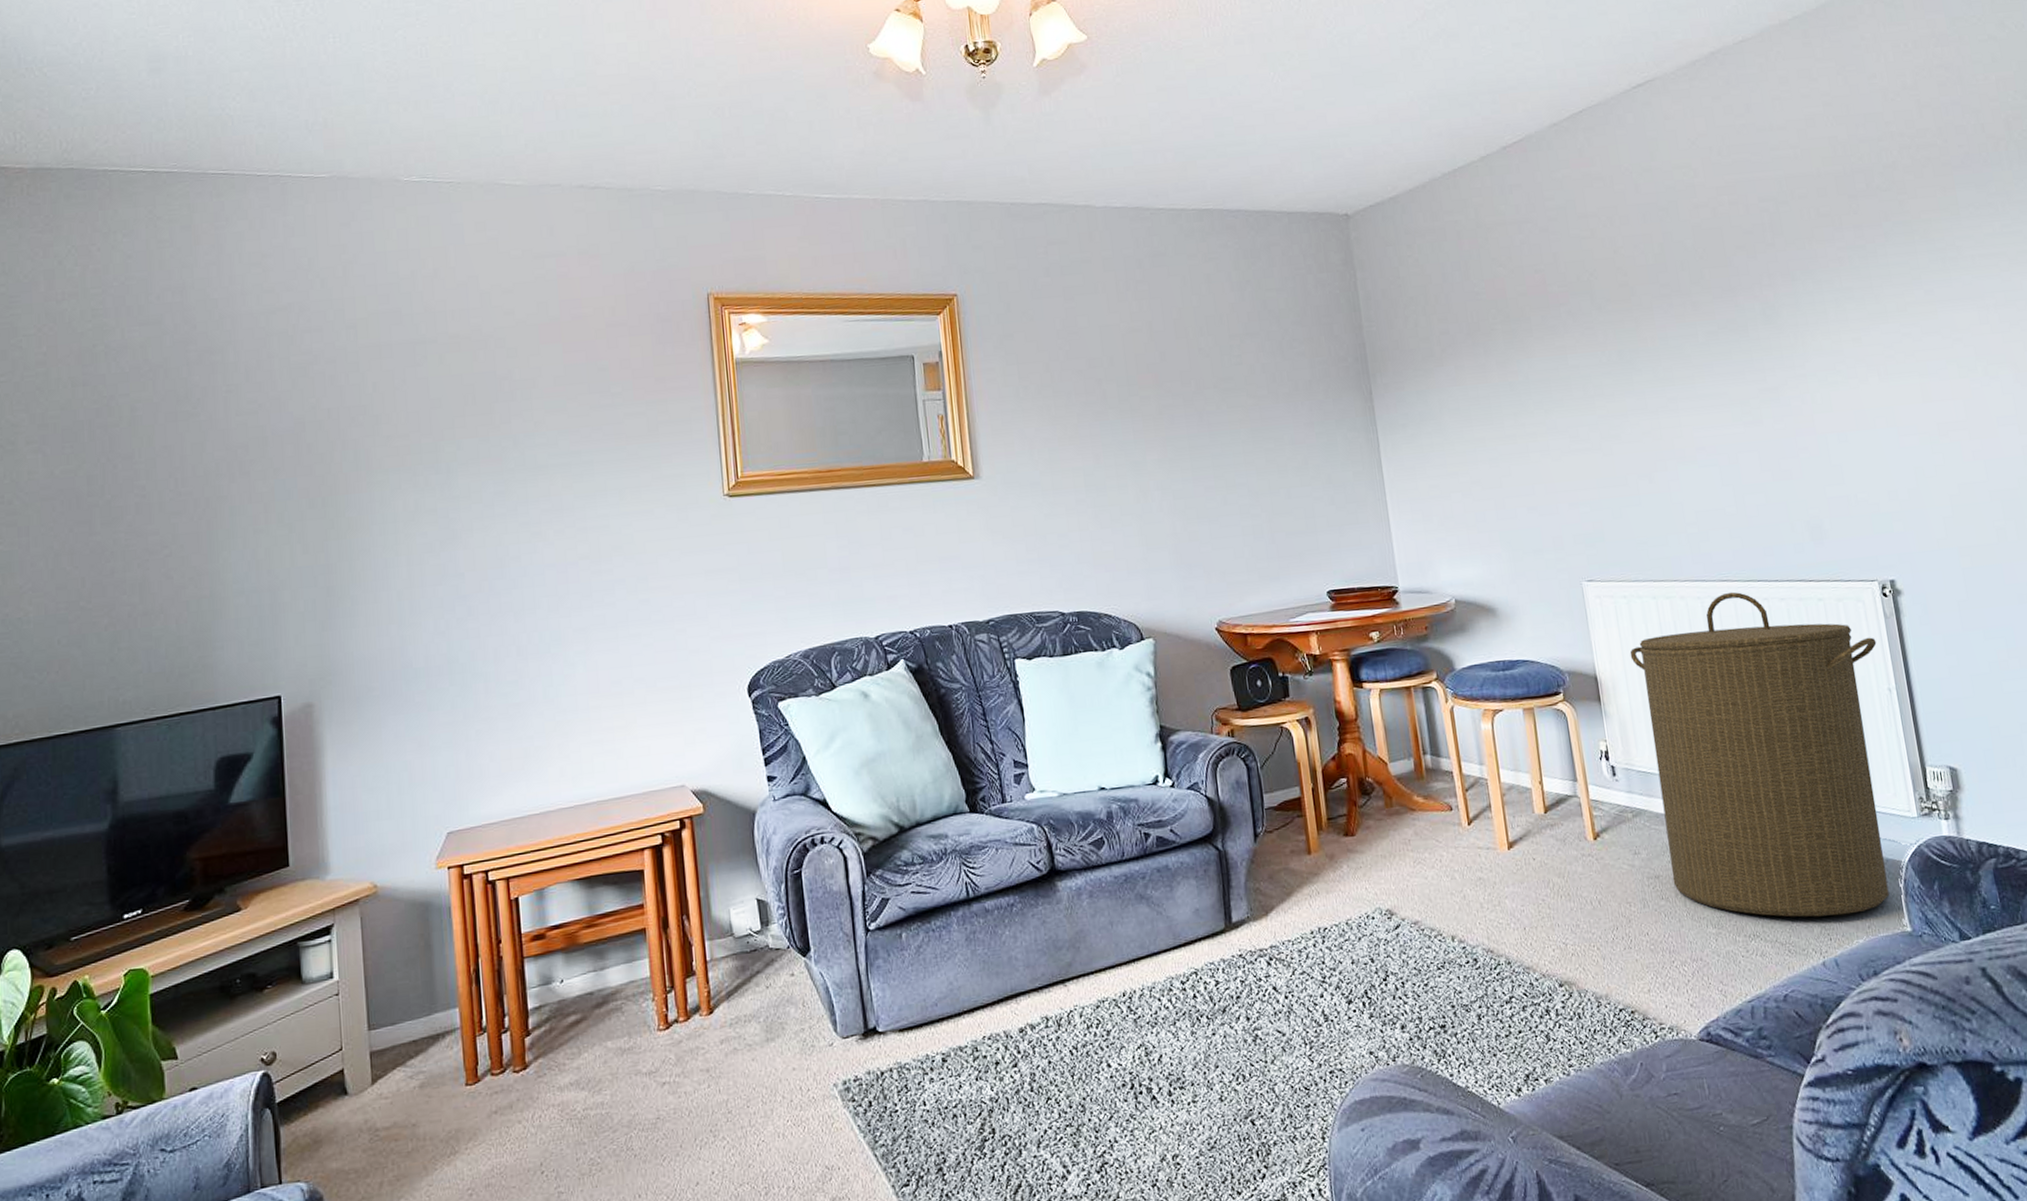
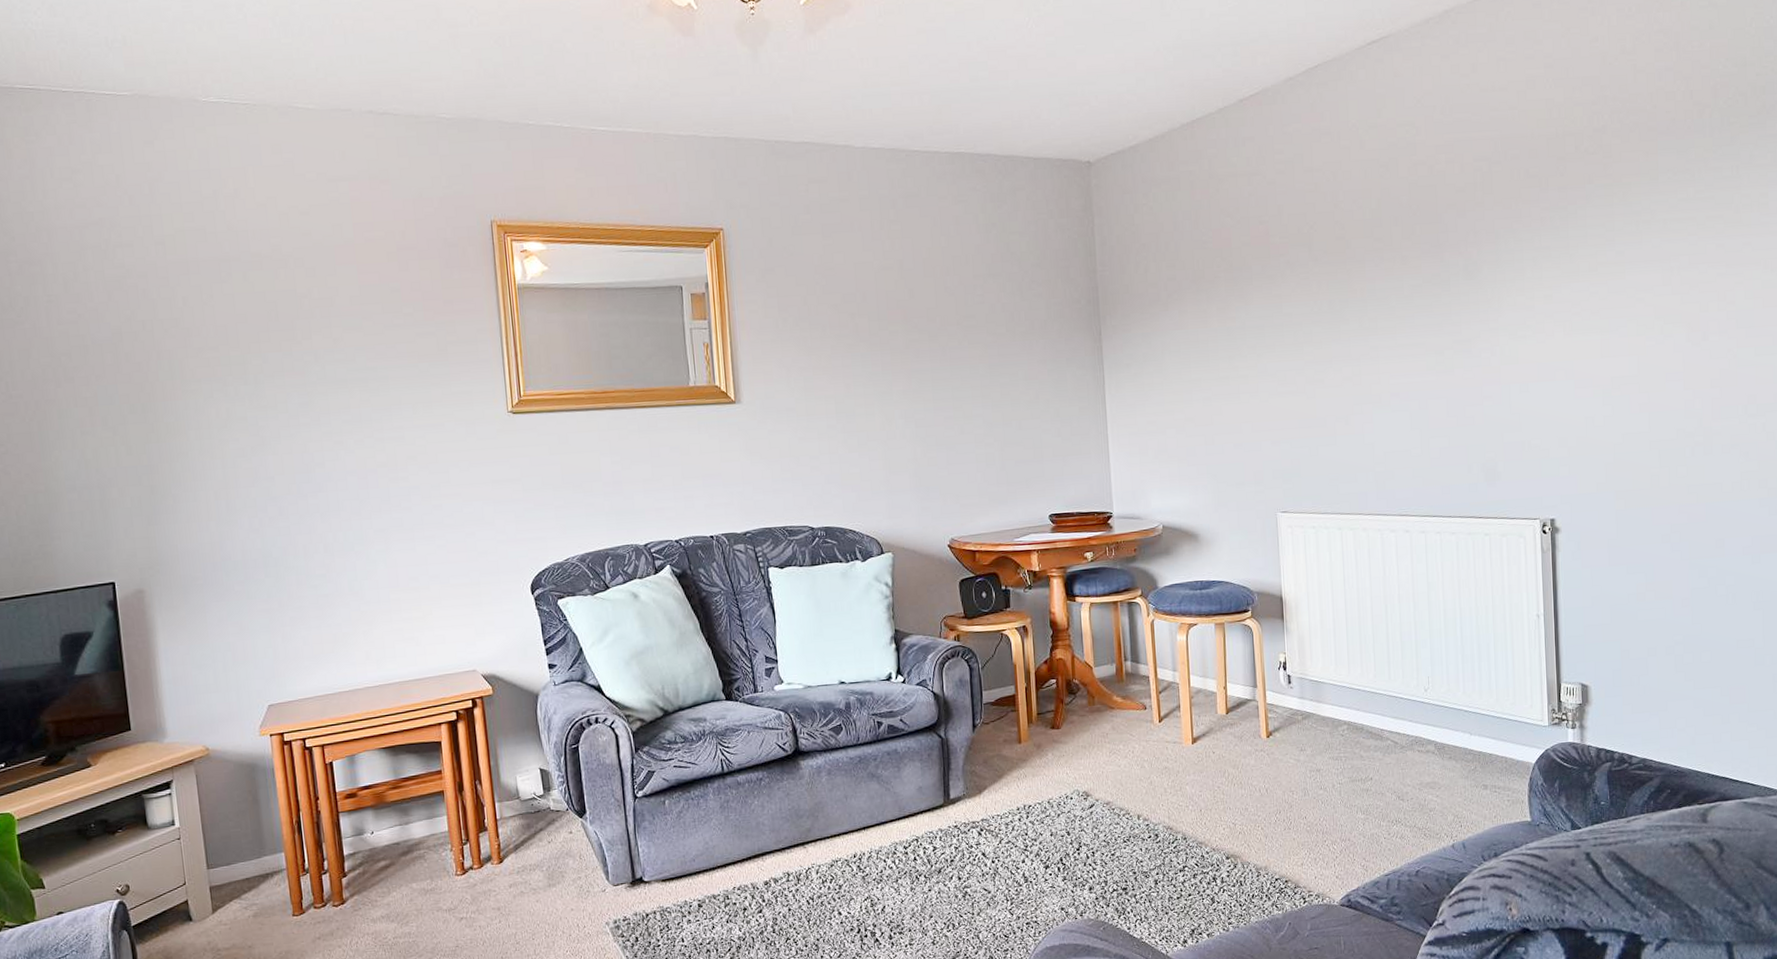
laundry hamper: present [1630,592,1889,917] -> none [1313,525,1532,807]

